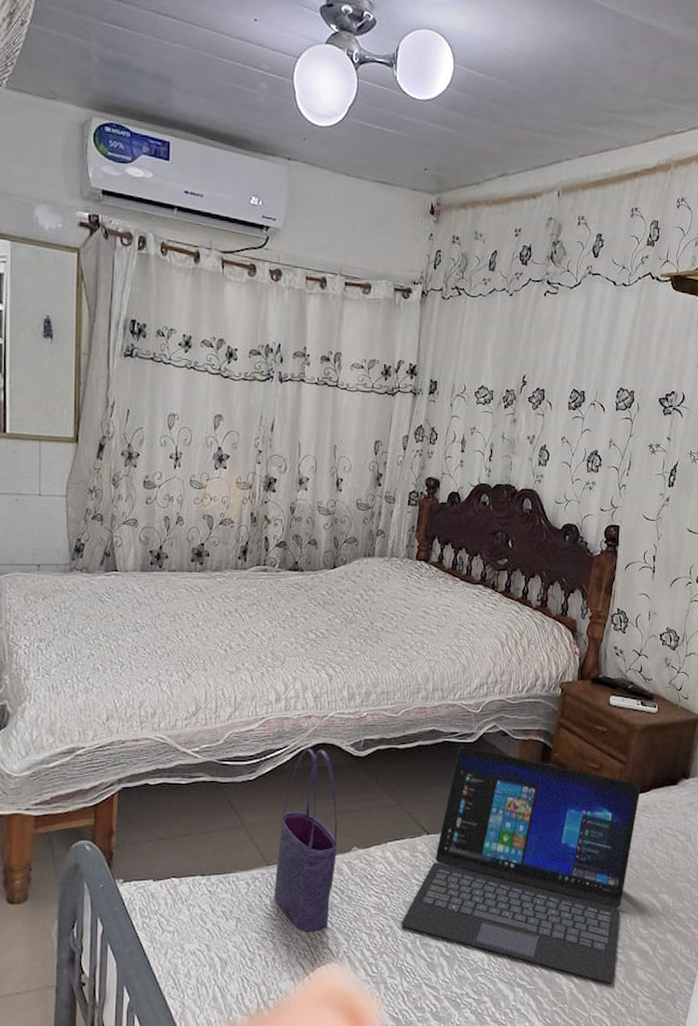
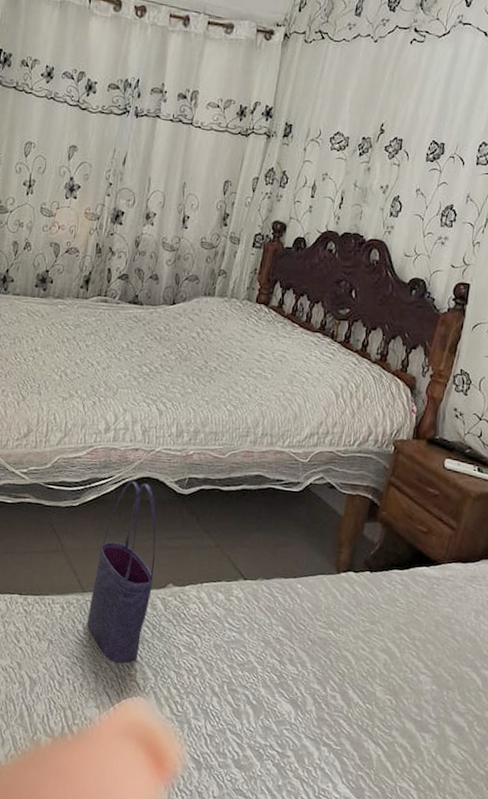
laptop: present [401,746,641,984] -> none [210,494,470,755]

